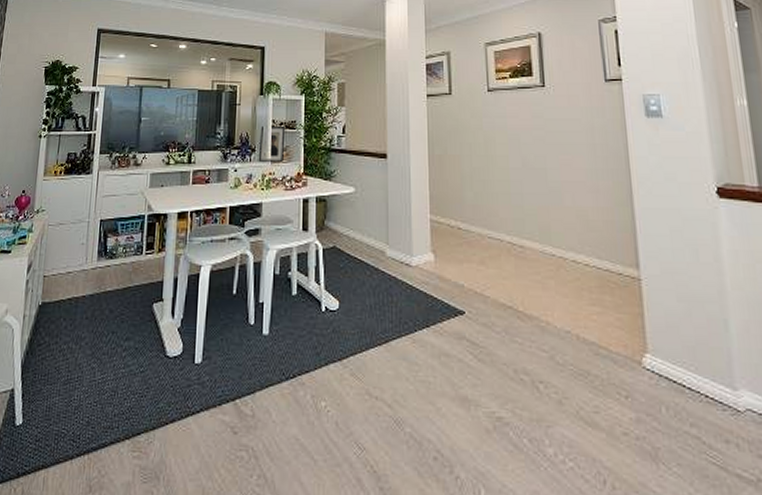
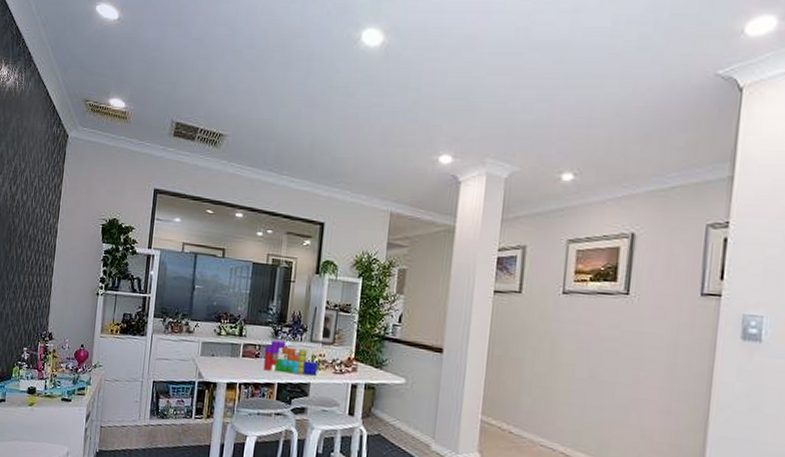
toy blocks: none [214,164,269,196] -> present [264,340,318,376]

